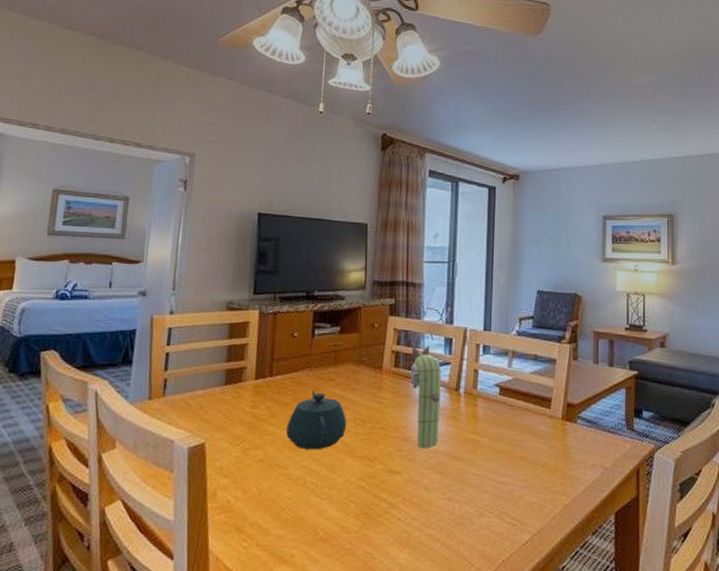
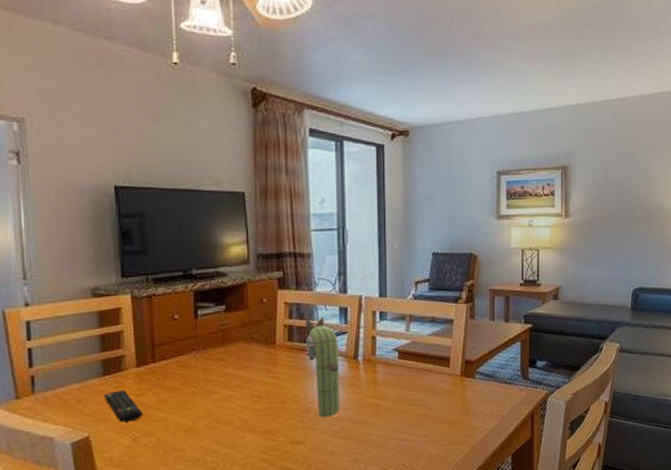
remote control: none [223,400,255,433] -> present [103,389,144,423]
teapot: present [285,390,347,450] -> none [177,372,243,431]

